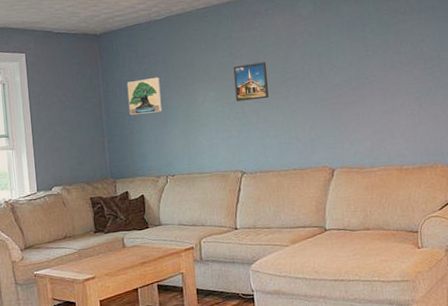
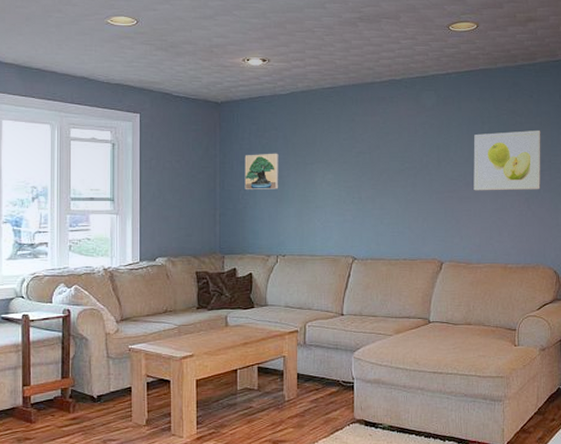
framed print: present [233,62,269,102] -> none [354,149,387,186]
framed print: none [355,26,432,95] -> present [473,130,541,191]

